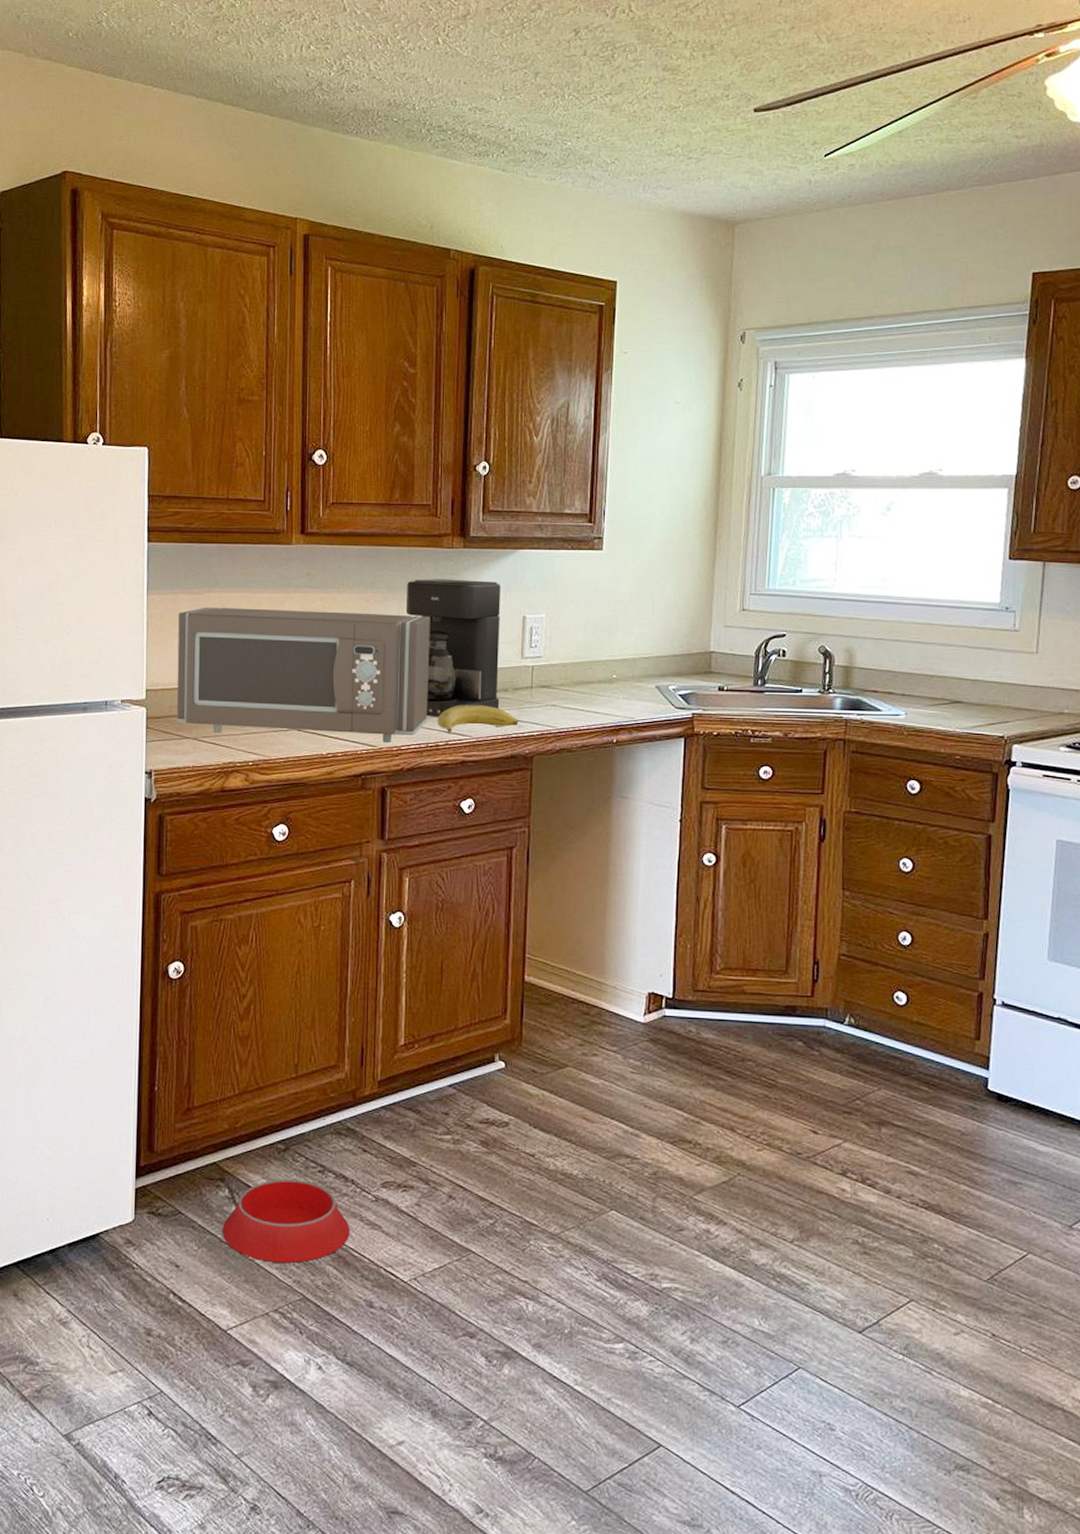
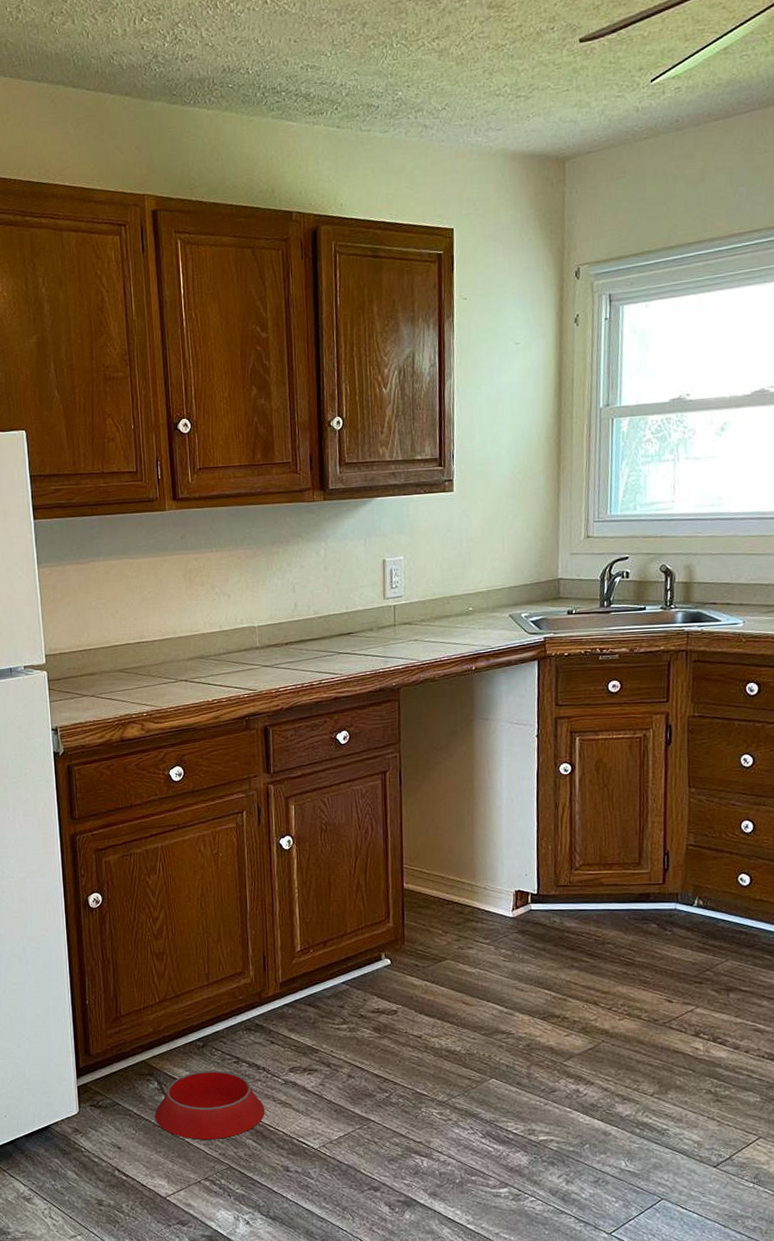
microwave: present [176,607,430,742] -> none [68,567,302,690]
coffee maker: present [405,579,501,718] -> none [274,529,366,660]
fruit: present [437,704,519,734] -> none [310,644,385,674]

